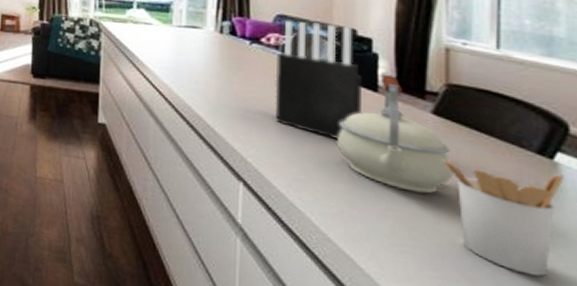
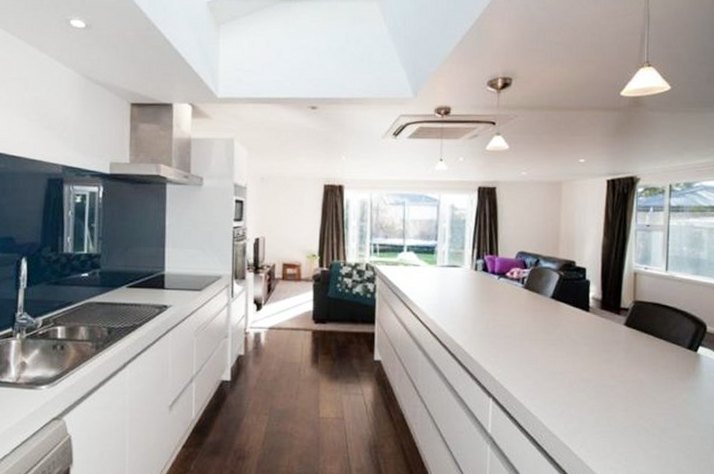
knife block: present [274,20,362,139] -> none [516,256,578,353]
kettle: present [336,75,454,194] -> none [560,298,637,389]
utensil holder: present [441,159,564,277] -> none [629,360,703,440]

